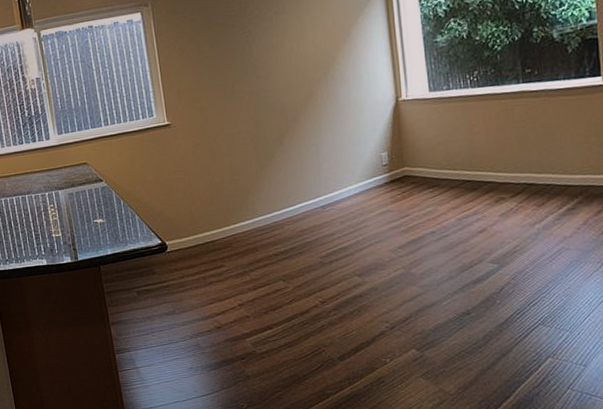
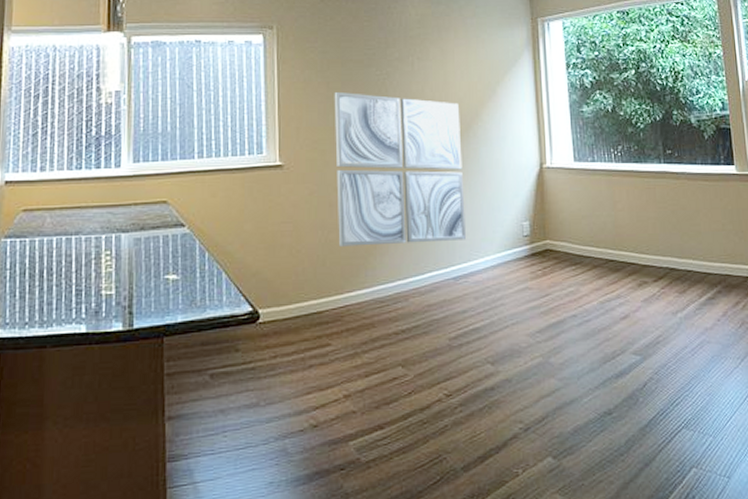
wall art: none [205,50,330,188] -> present [334,91,466,247]

